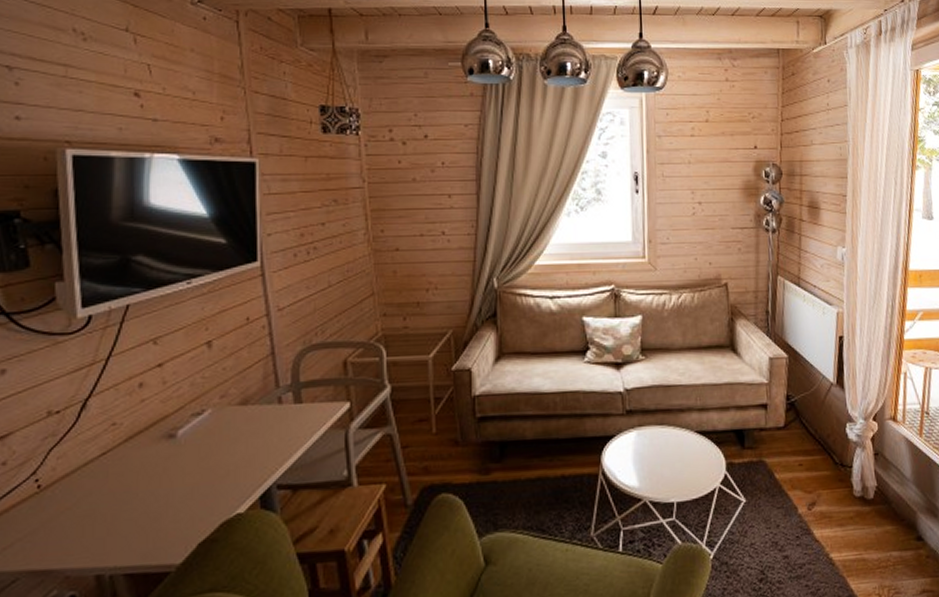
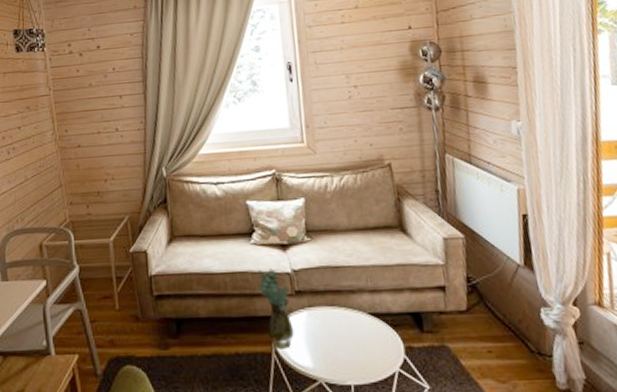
vase: none [589,388,623,470] -> present [257,268,295,349]

